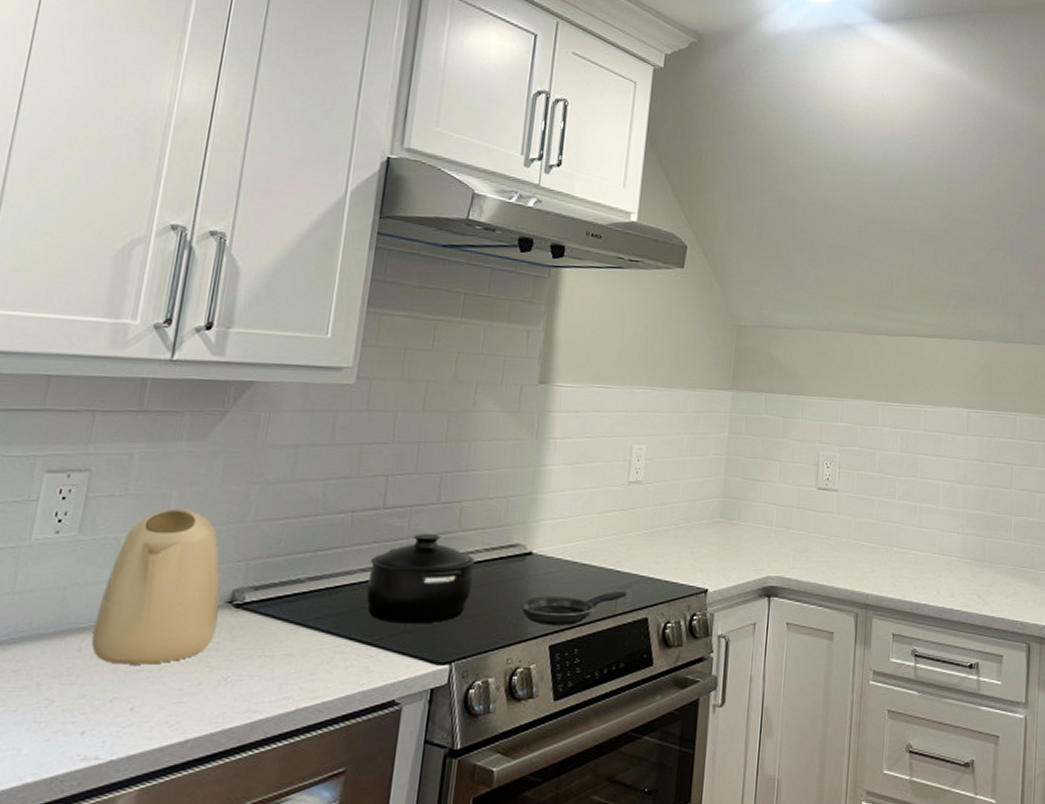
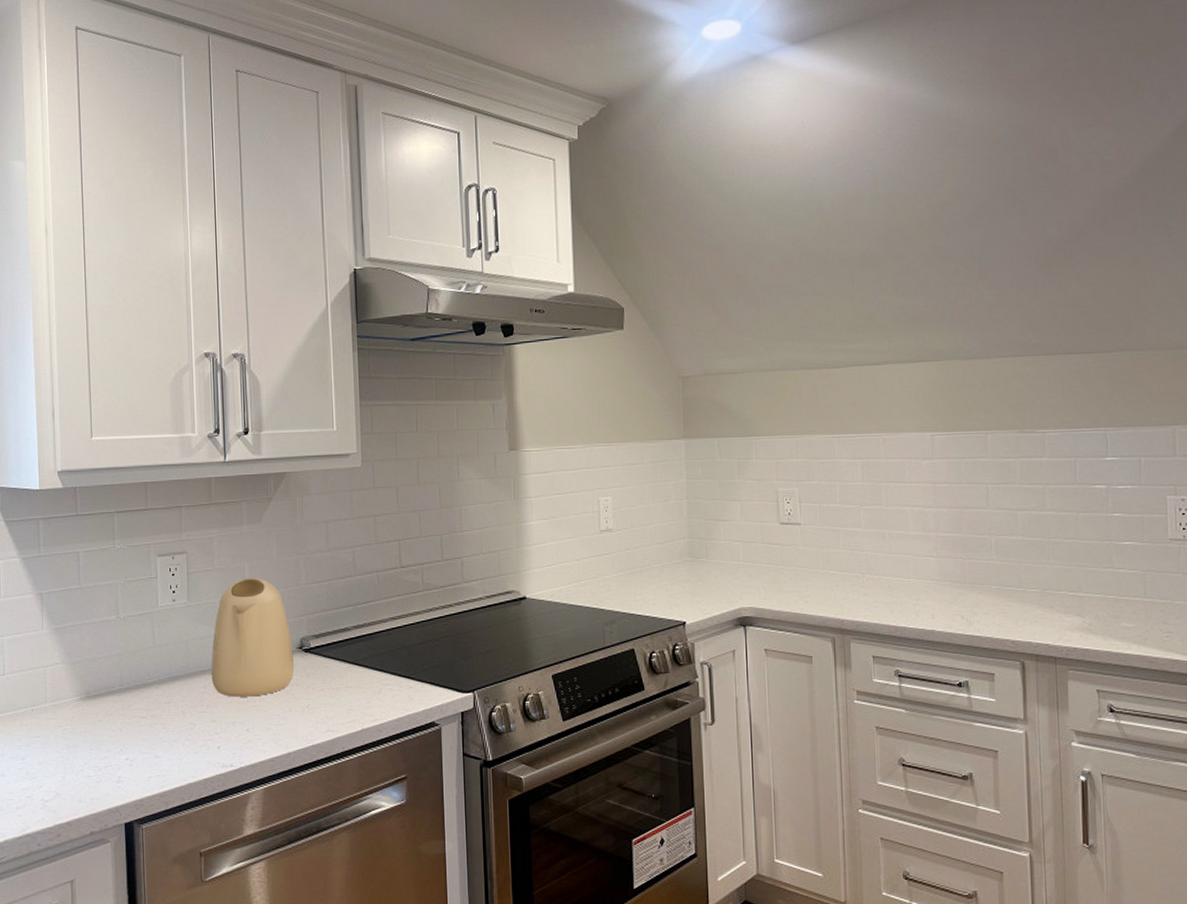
saucepan: present [366,534,476,624] -> none [397,586,480,661]
frying pan: present [519,591,627,626] -> none [522,627,613,658]

